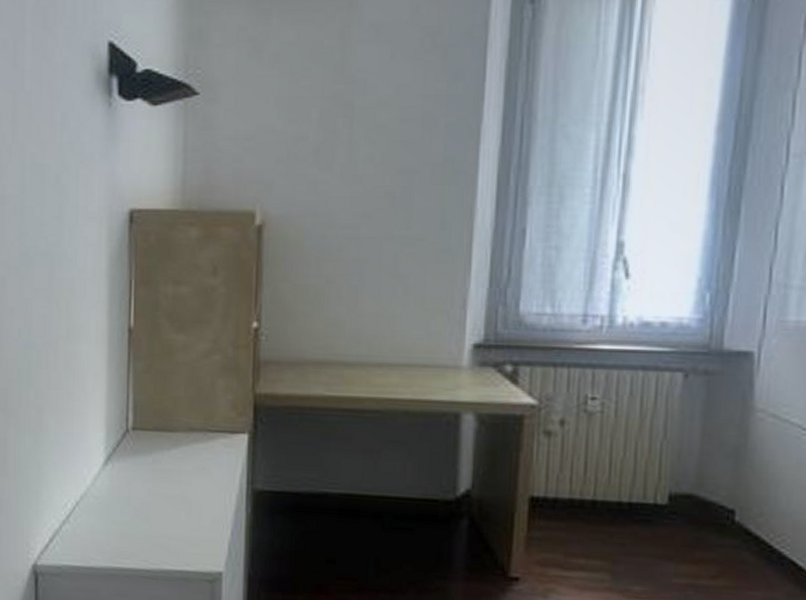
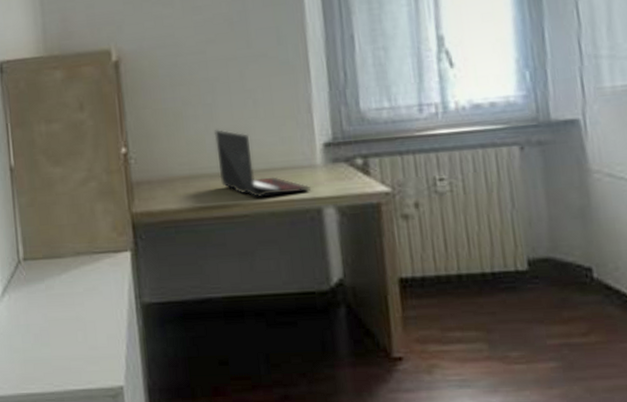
laptop: none [355,315,453,395] -> present [215,129,312,198]

